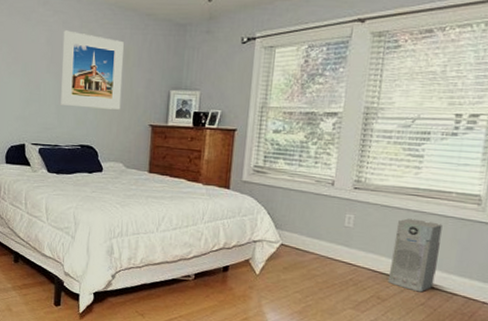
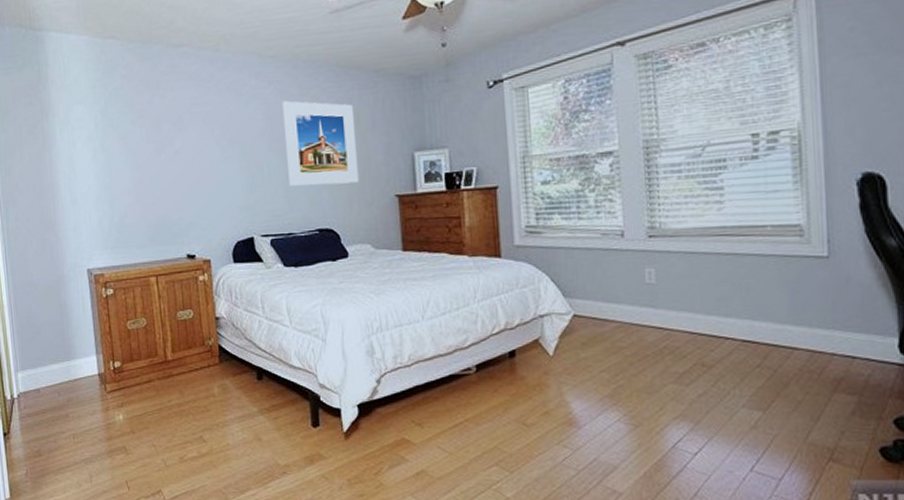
air purifier: present [387,218,443,293] -> none [708,263,767,352]

